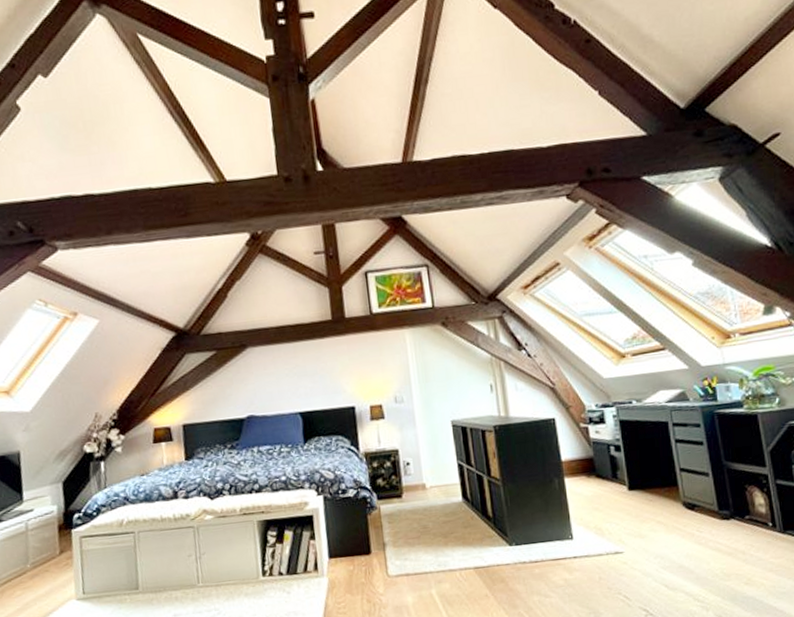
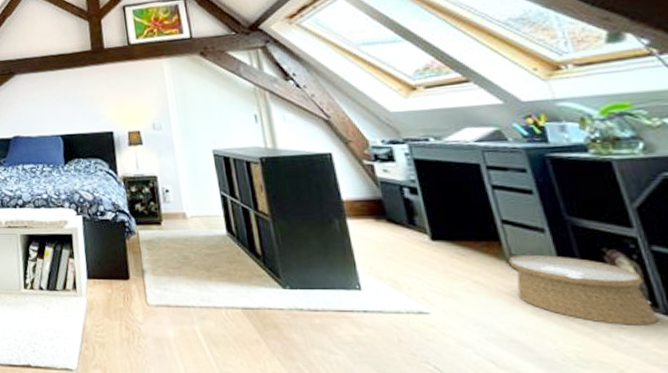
woven basket: none [683,494,775,544] -> present [509,254,659,326]

